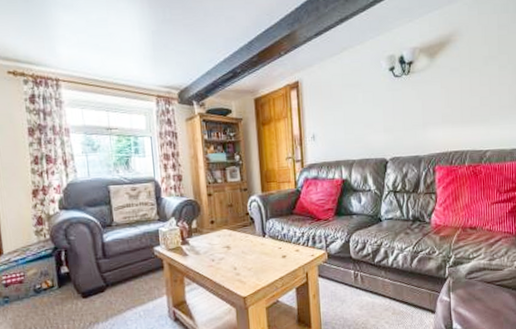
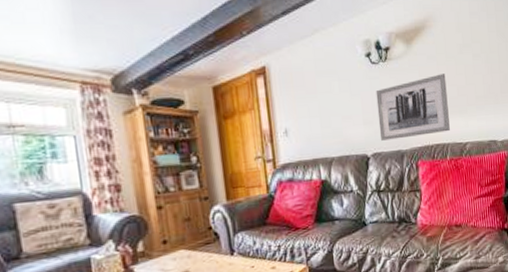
wall art: none [397,85,470,146] -> present [376,73,450,141]

